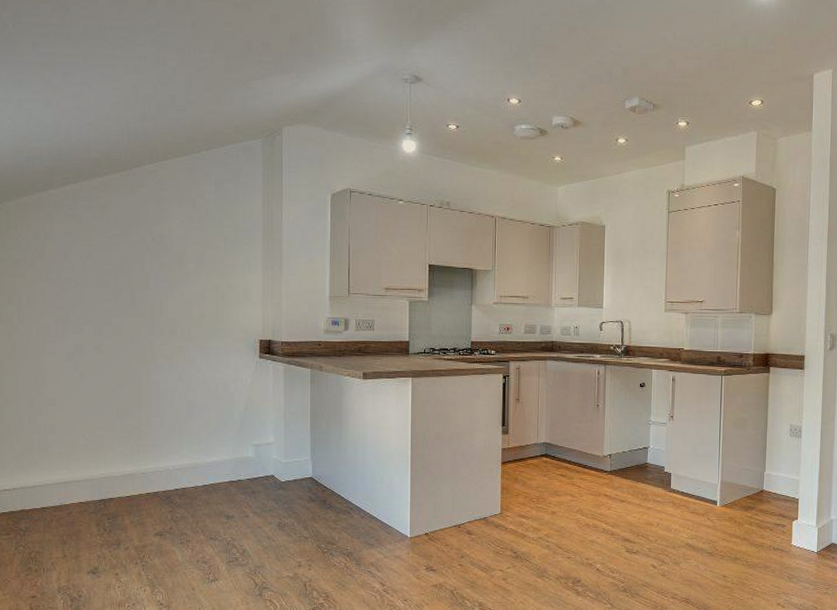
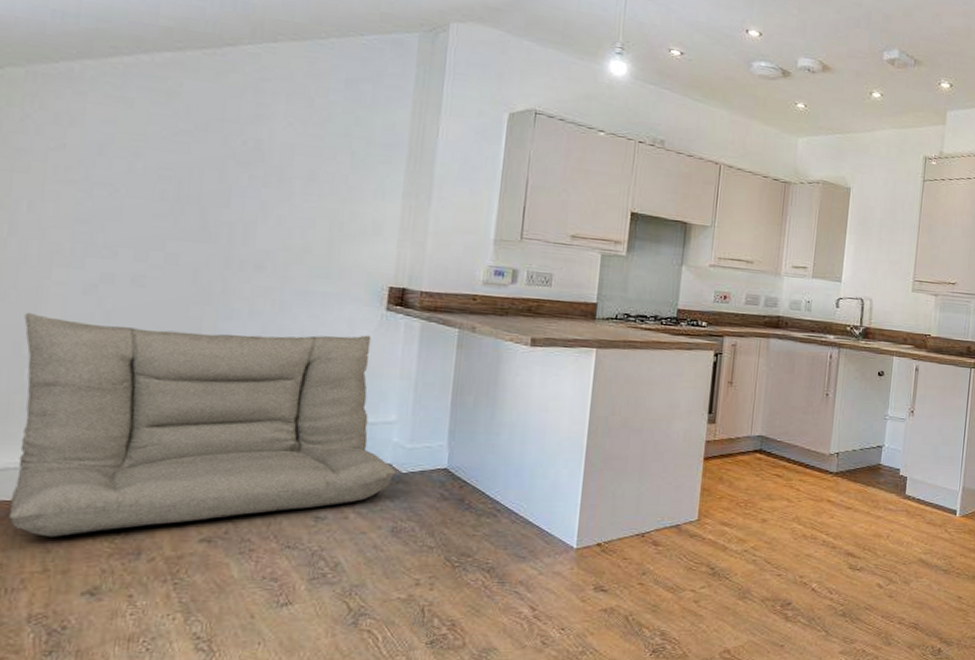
sofa: none [34,376,278,533] -> present [8,312,397,537]

